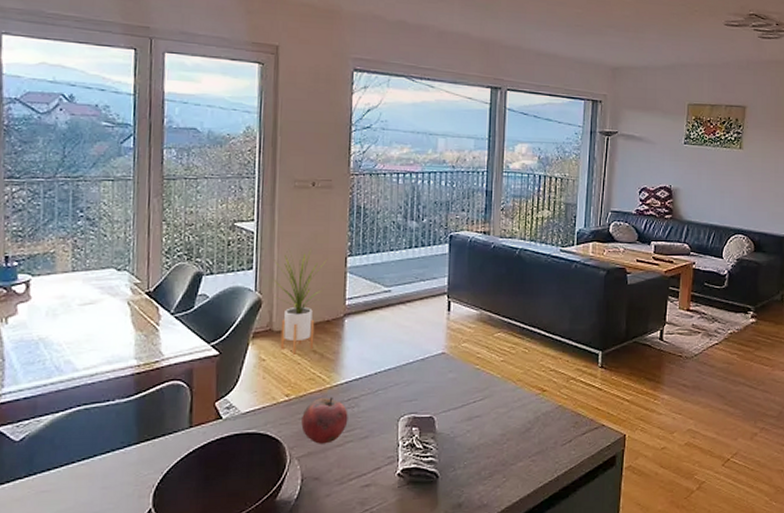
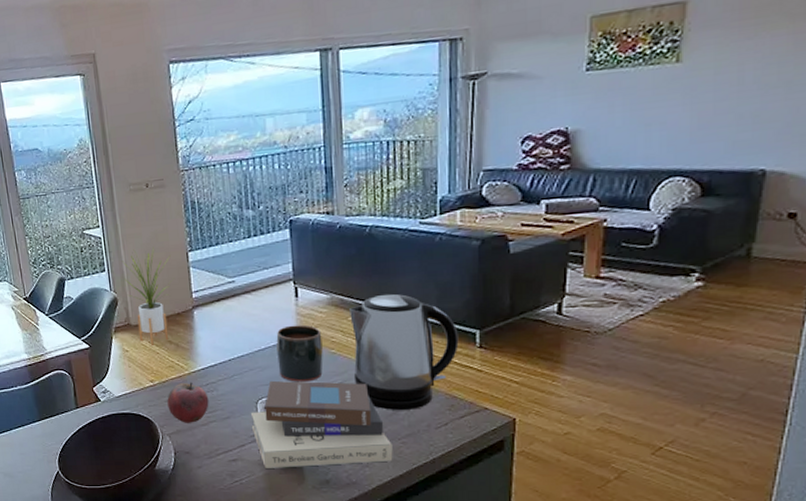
books: none [389,396,523,493] -> present [250,380,393,468]
mug: none [424,339,469,398] -> present [276,324,323,382]
kettle: none [494,313,585,427] -> present [350,293,459,410]

